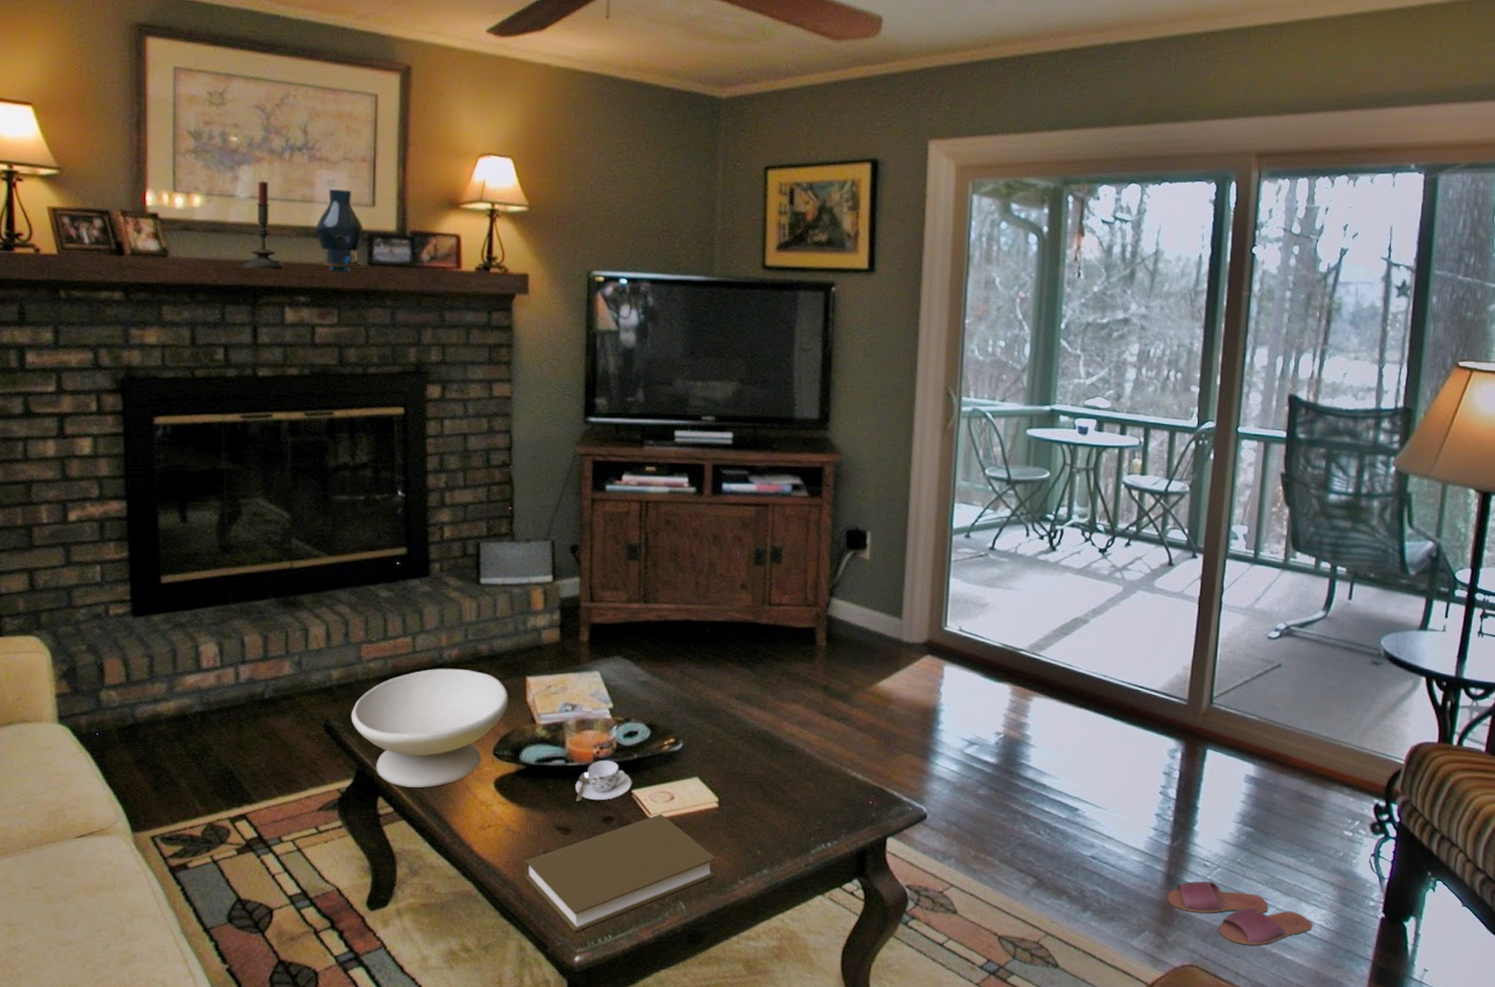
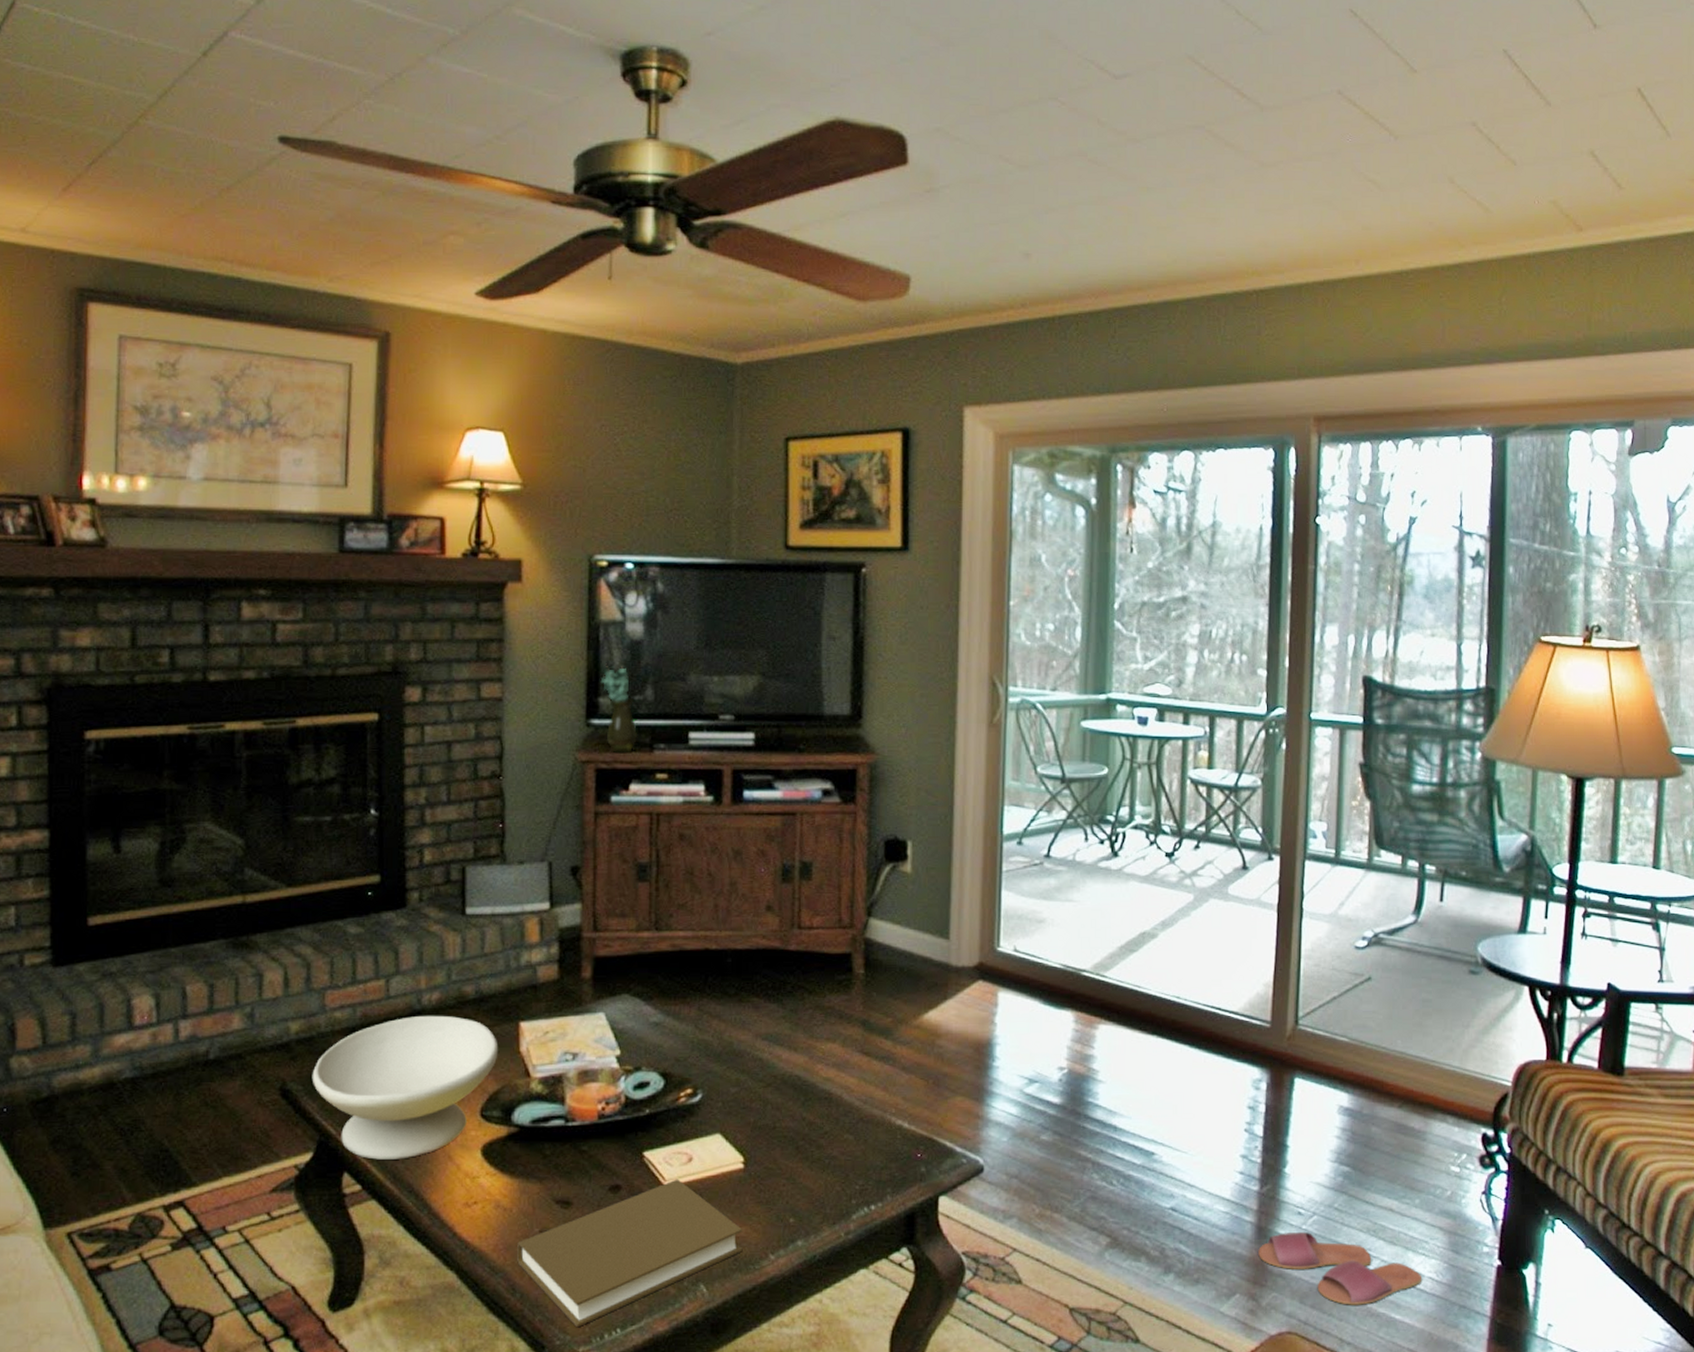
candle: present [244,178,283,270] -> none [194,458,241,559]
vase: present [316,189,364,272] -> none [279,469,334,561]
teacup: present [575,760,632,801] -> none [577,1117,643,1168]
vase: none [597,368,630,448] -> present [600,663,638,754]

